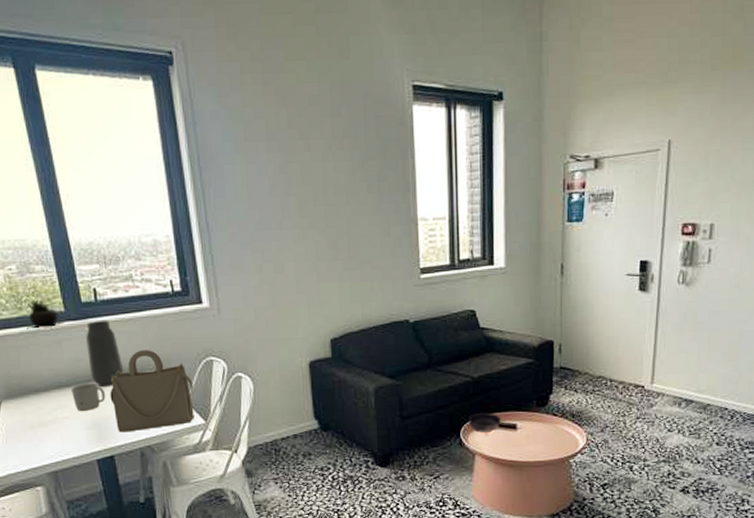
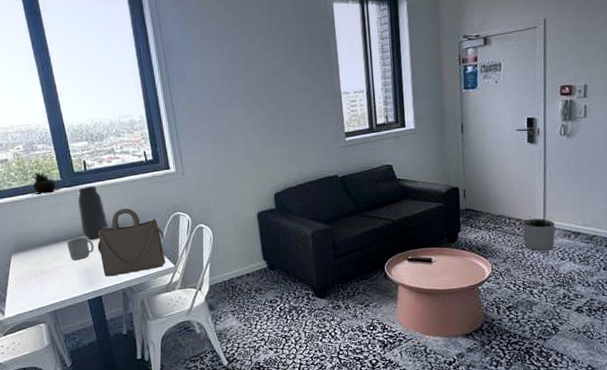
bowl: present [469,412,501,434] -> none [391,249,419,268]
planter: none [626,381,664,421] -> present [523,218,555,251]

